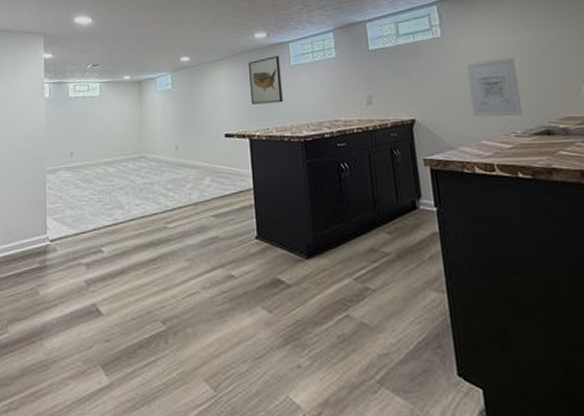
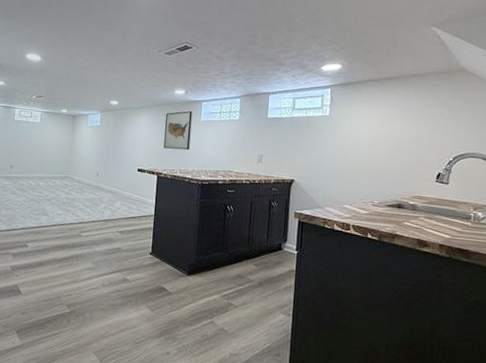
wall art: present [465,57,522,117] -> none [342,140,385,190]

